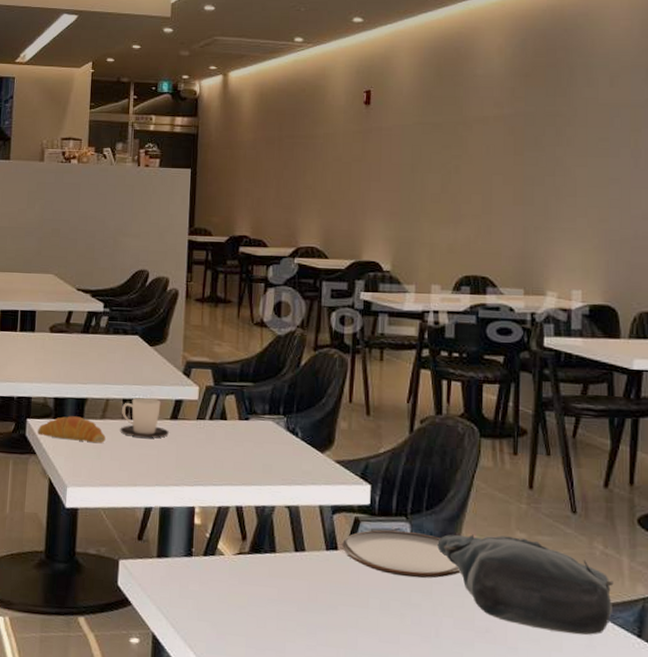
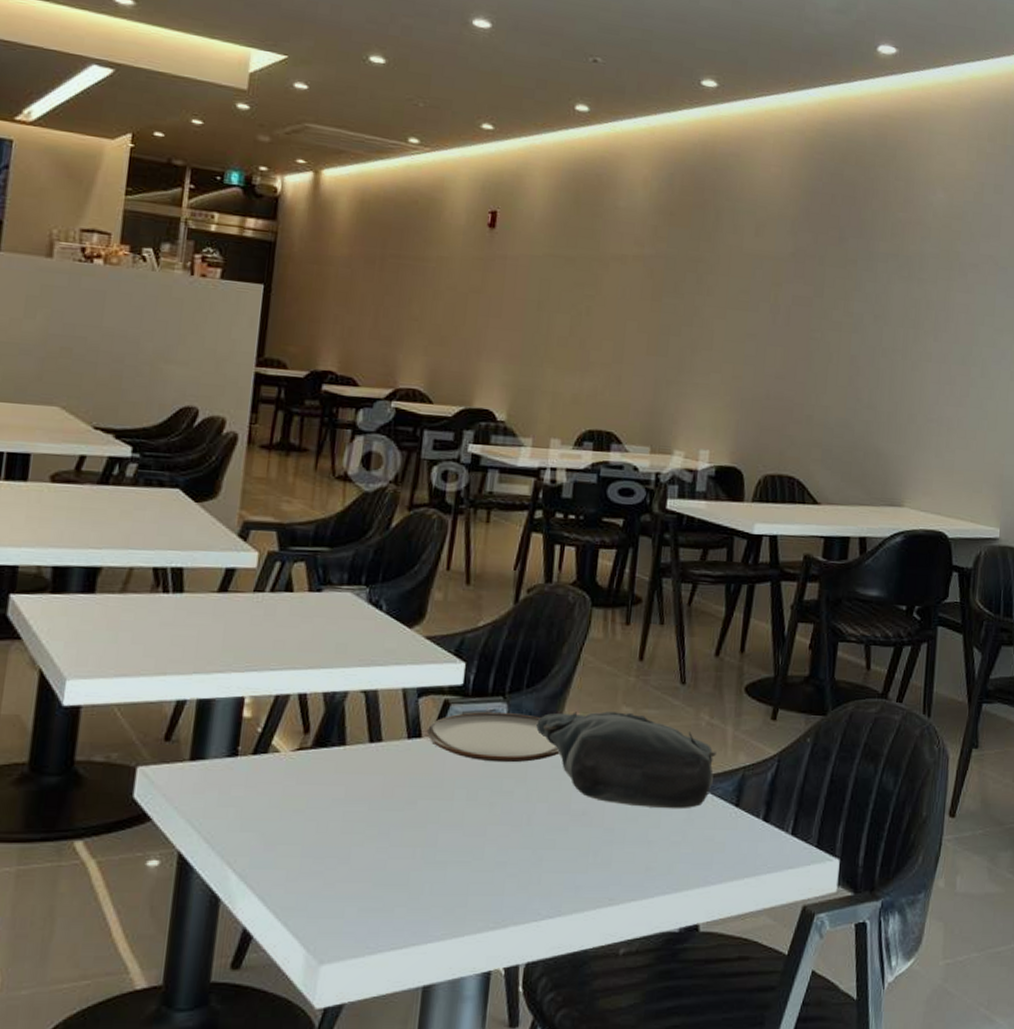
croissant: present [37,416,106,444] -> none [25,589,126,624]
cup: present [120,398,169,438] -> none [147,566,215,615]

